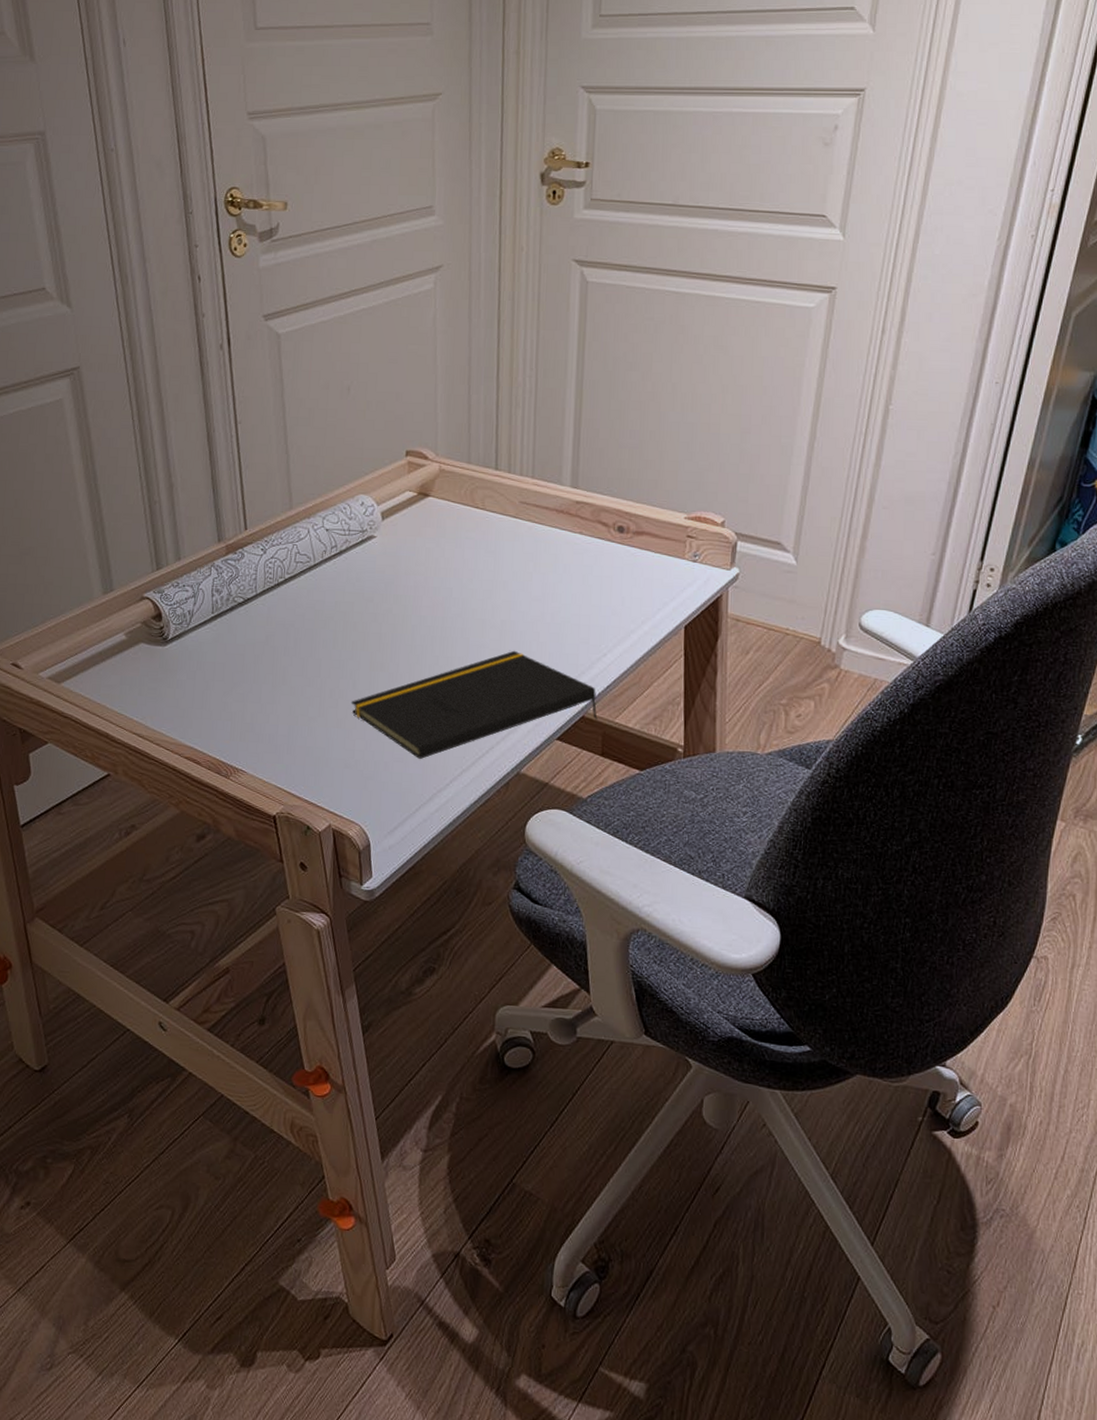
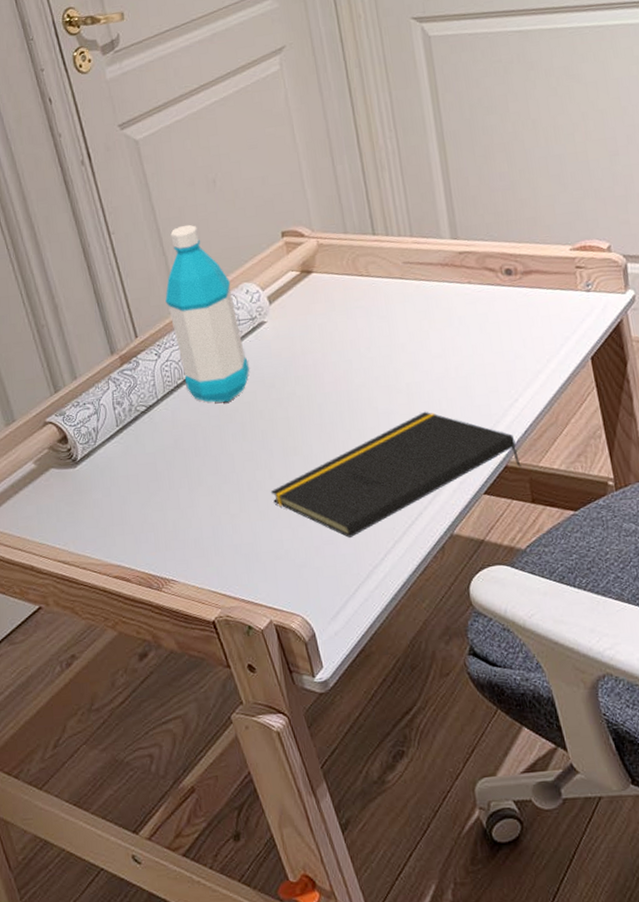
water bottle: none [280,427,351,609] -> present [165,224,249,403]

